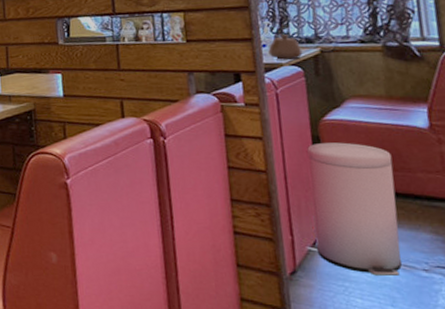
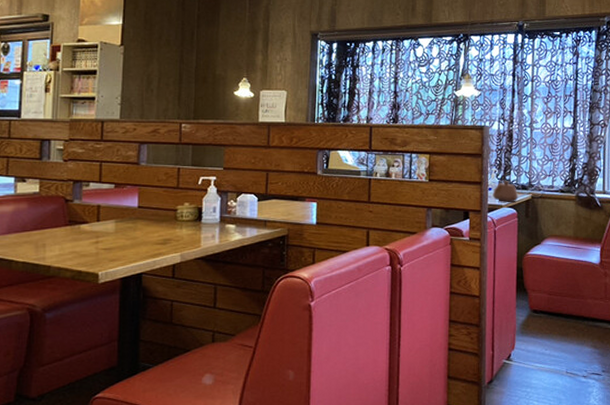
pedal bin: present [307,142,403,277] -> none [510,273,572,383]

